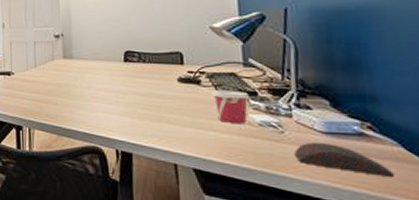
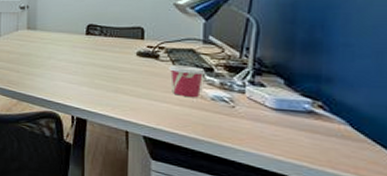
computer mouse: present [294,142,394,178] -> none [242,117,337,154]

